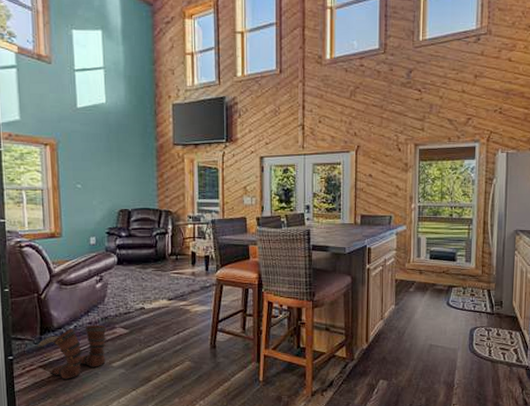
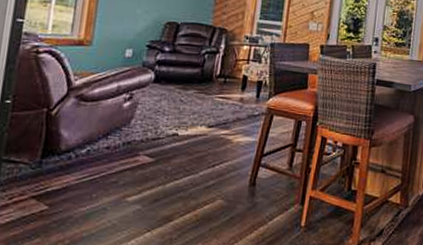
boots: present [37,325,107,379] -> none [34,150,127,215]

